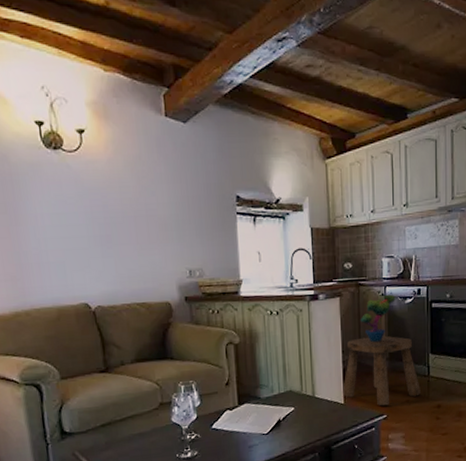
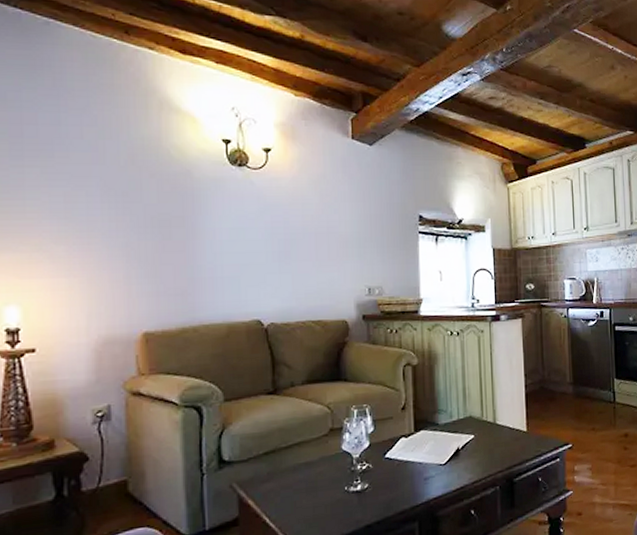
stool: present [343,335,421,406] -> none [525,359,607,435]
potted plant: present [360,294,396,343] -> none [543,316,578,366]

